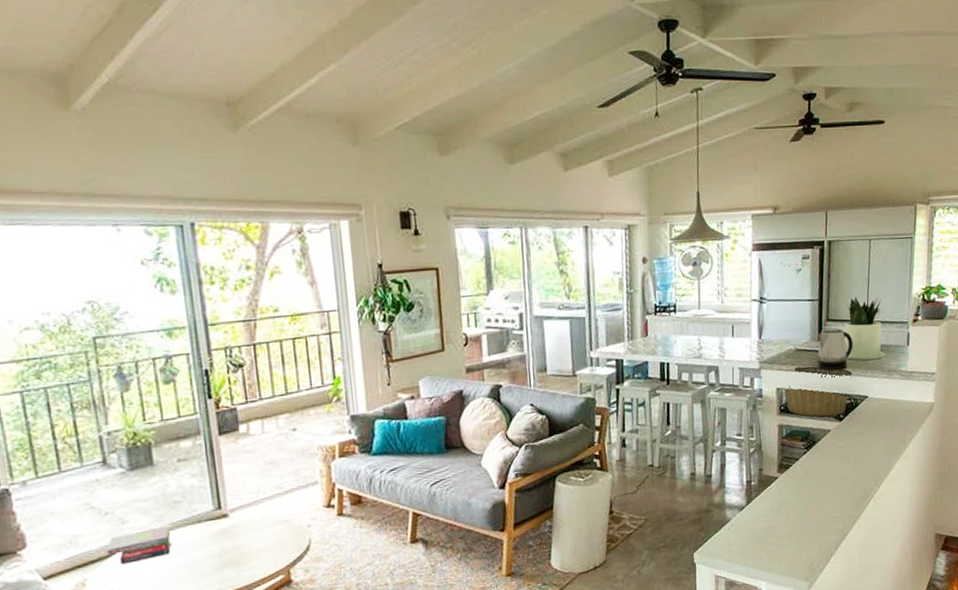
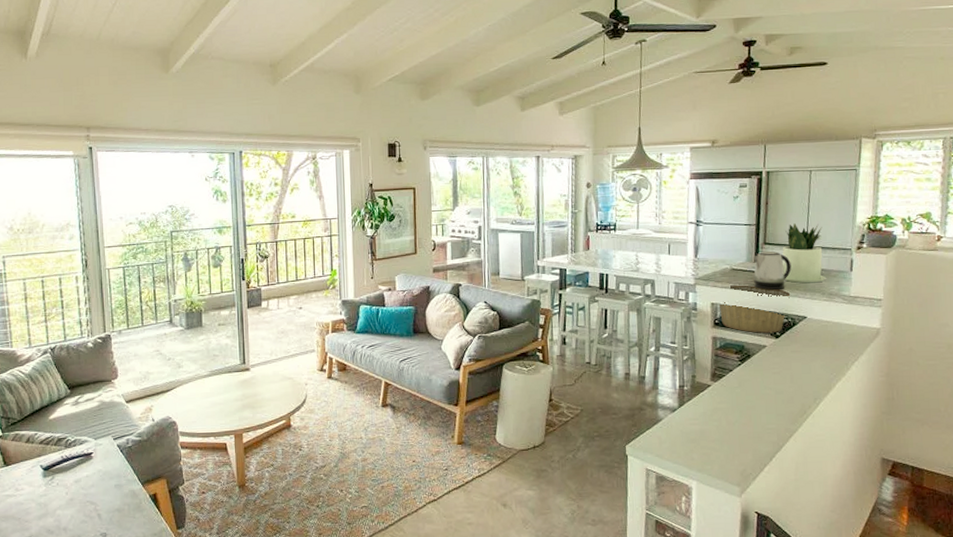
books: present [107,525,171,565] -> none [167,372,210,398]

